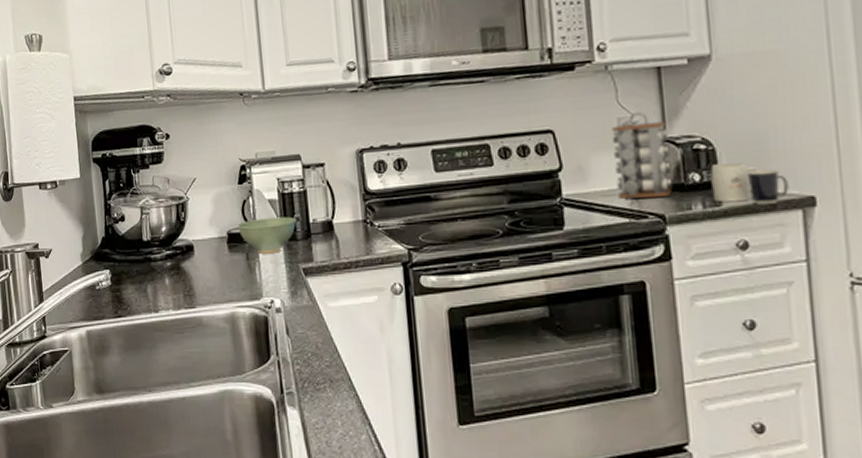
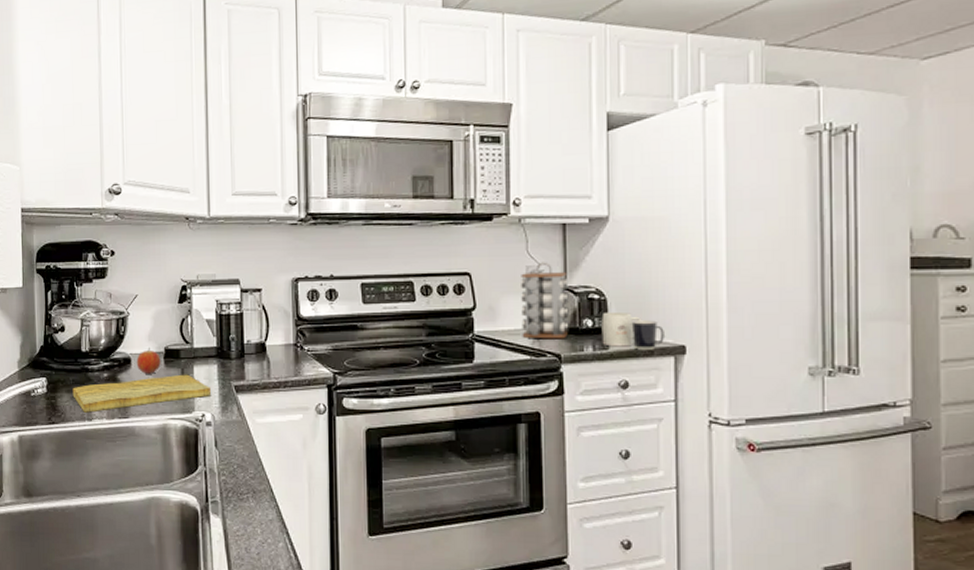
cutting board: none [136,259,278,304] -> present [72,374,210,413]
fruit: none [199,232,225,261] -> present [136,346,161,374]
bowl: present [237,216,297,254] -> none [175,337,232,370]

